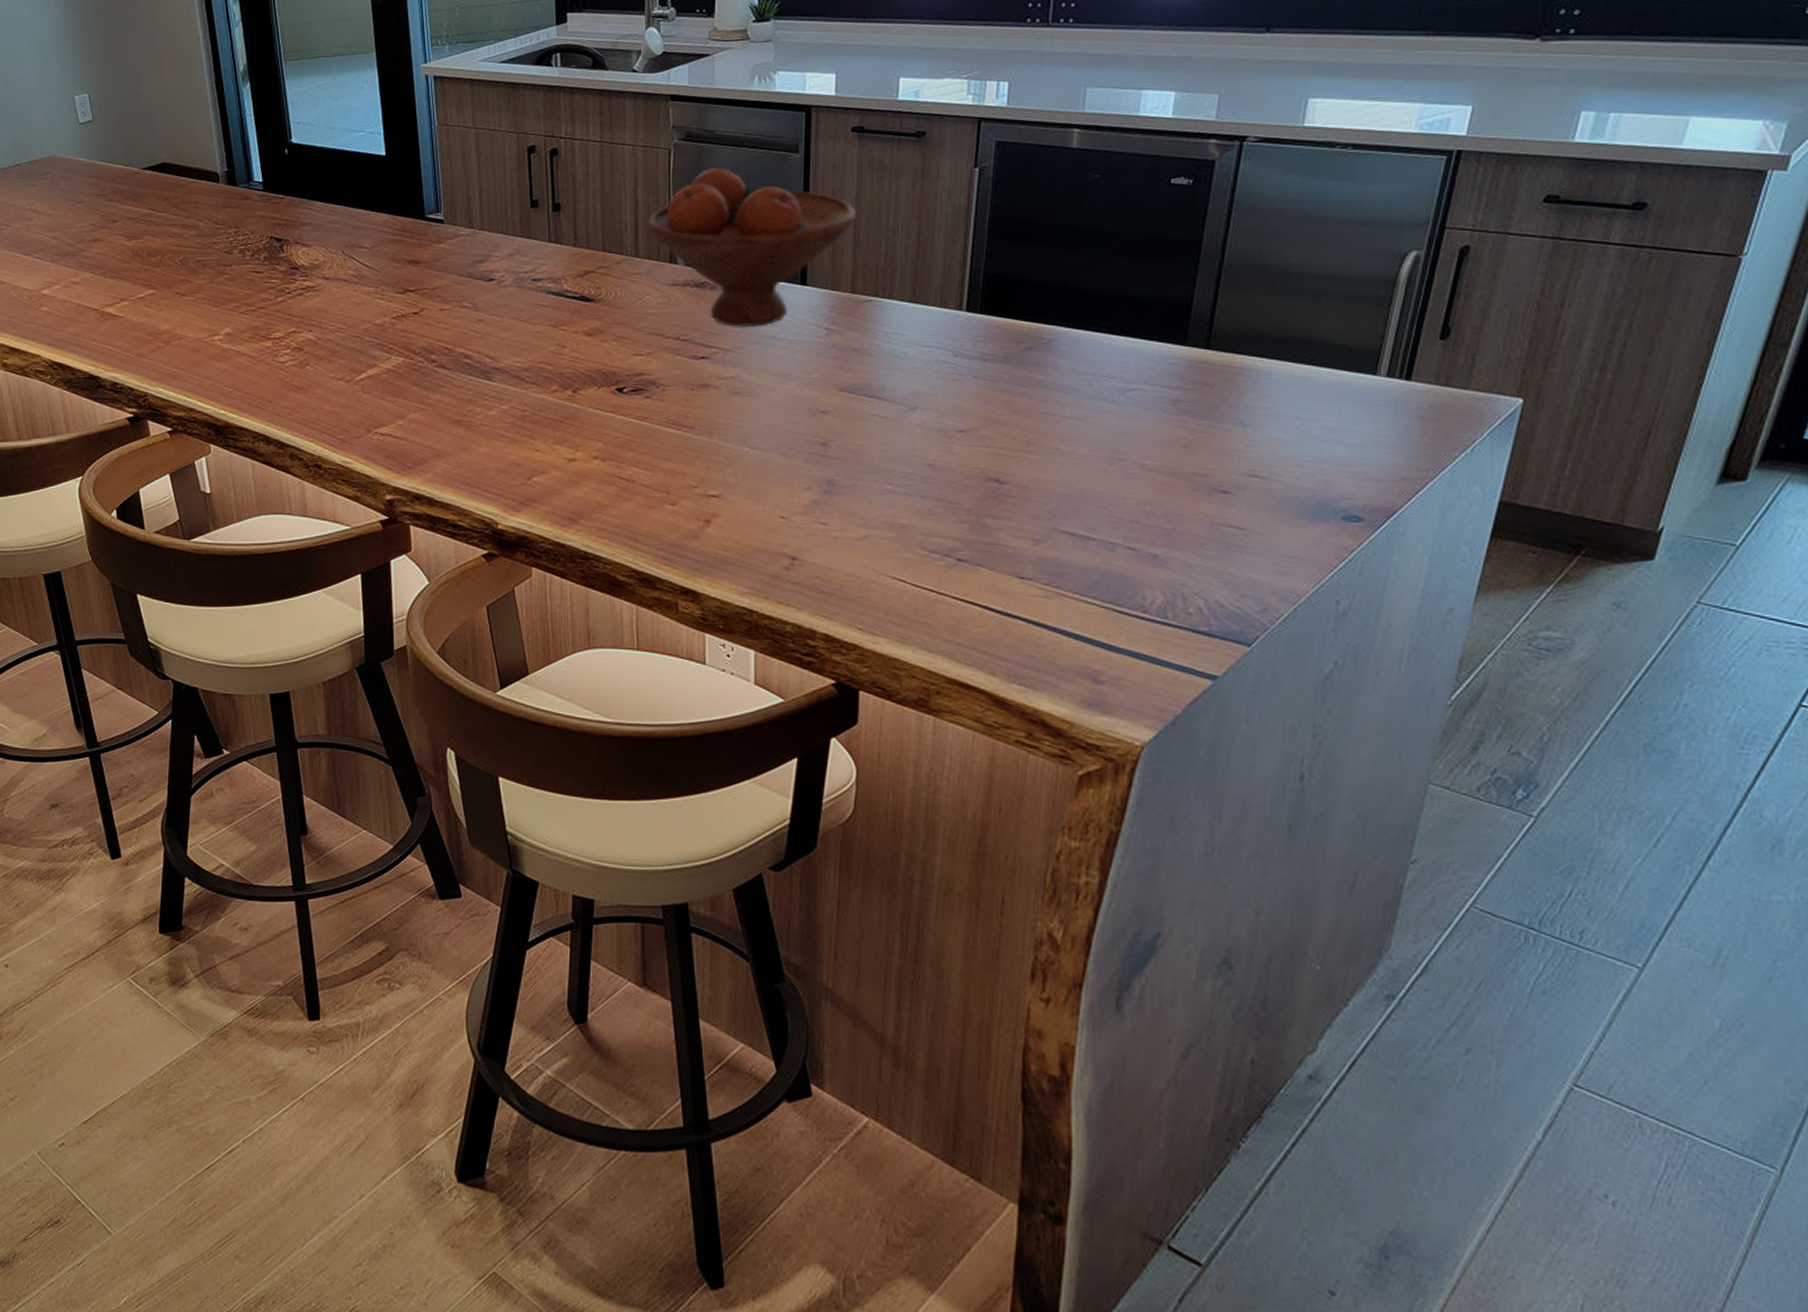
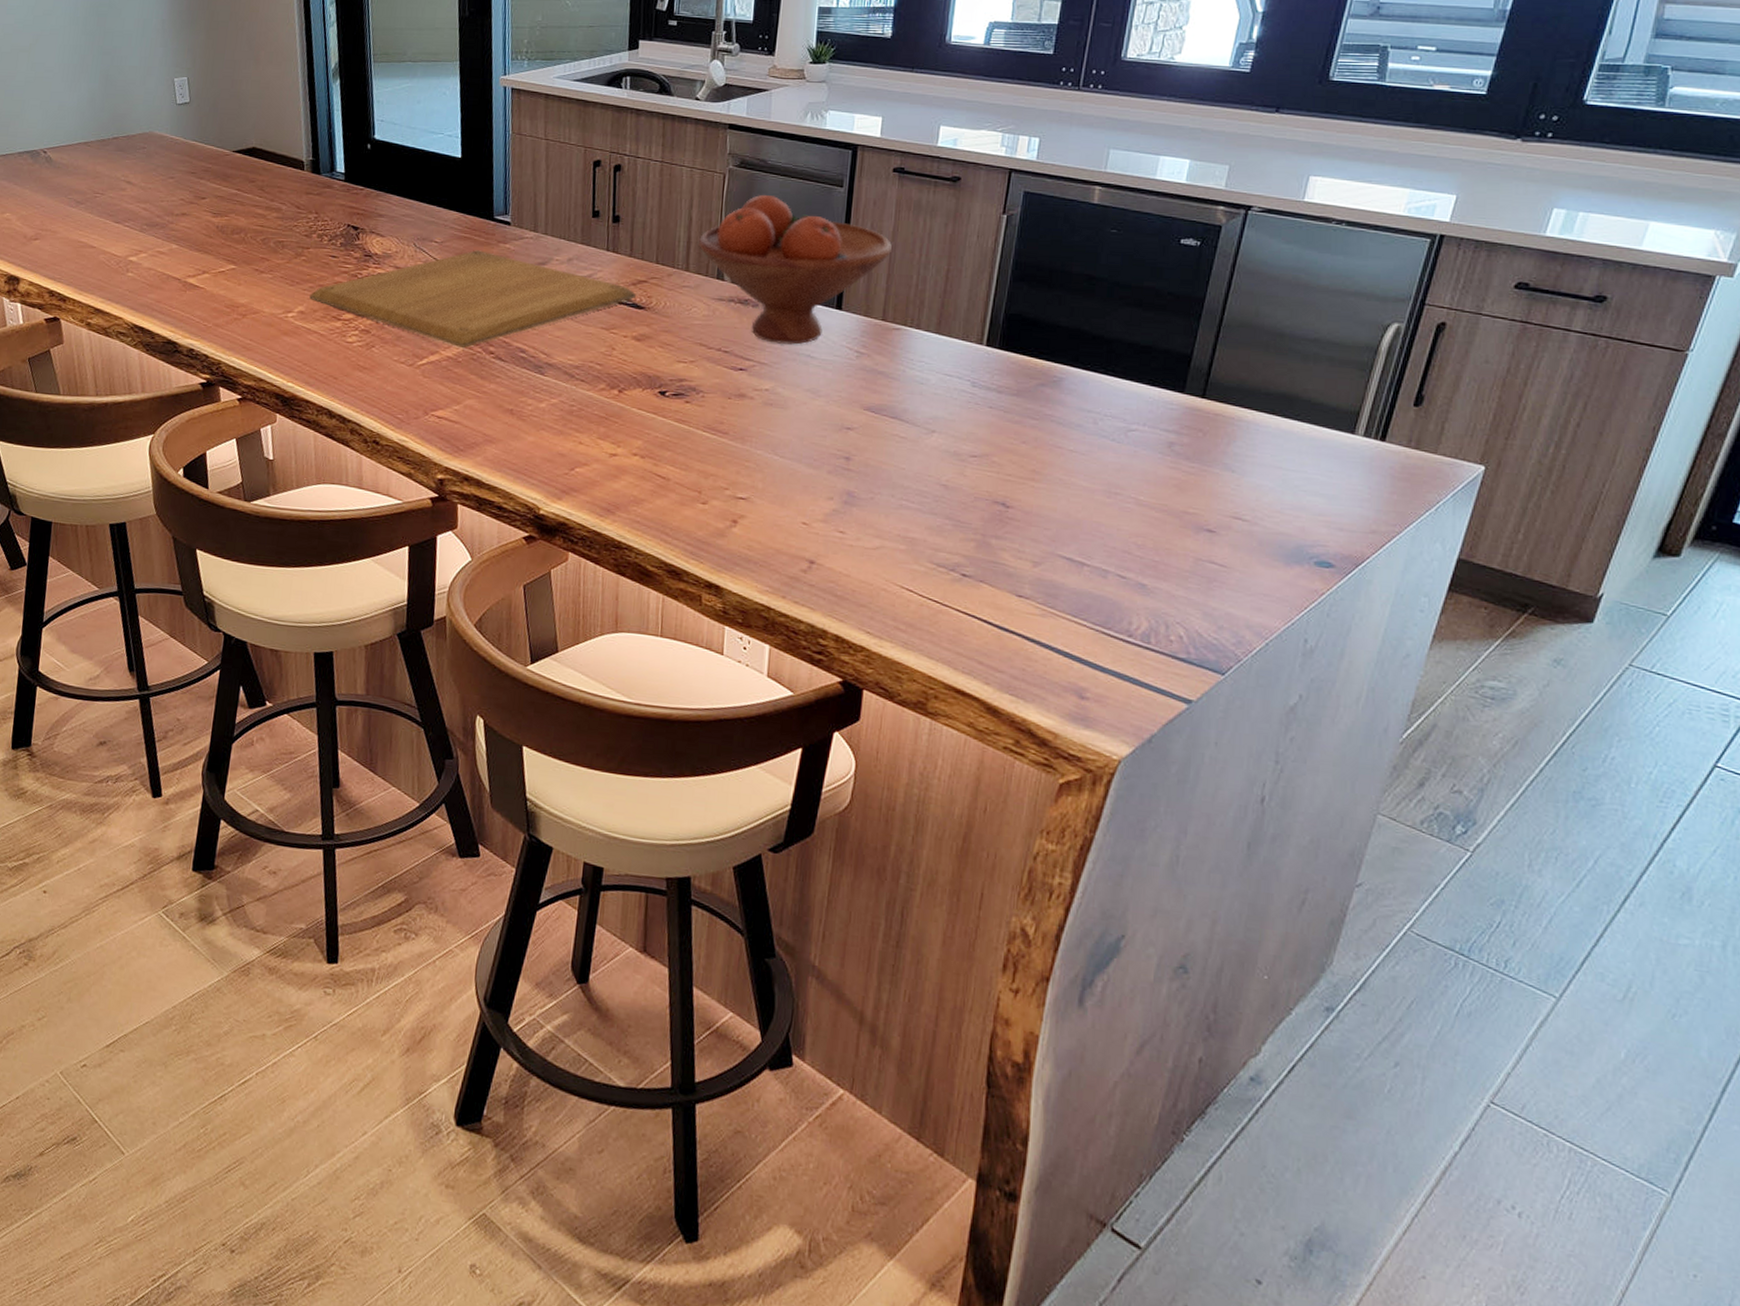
chopping board: none [236,253,583,359] -> present [309,250,636,349]

